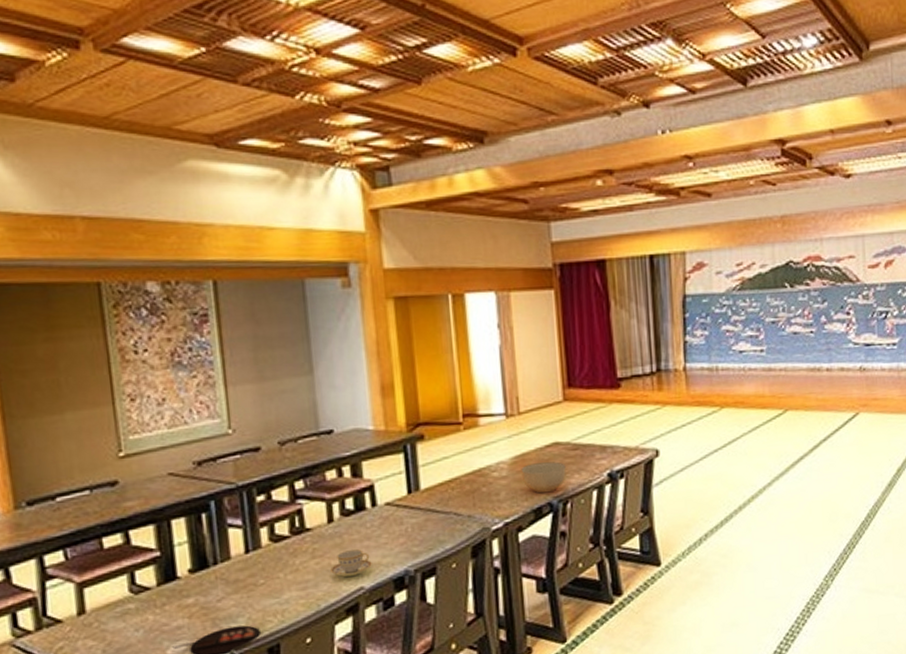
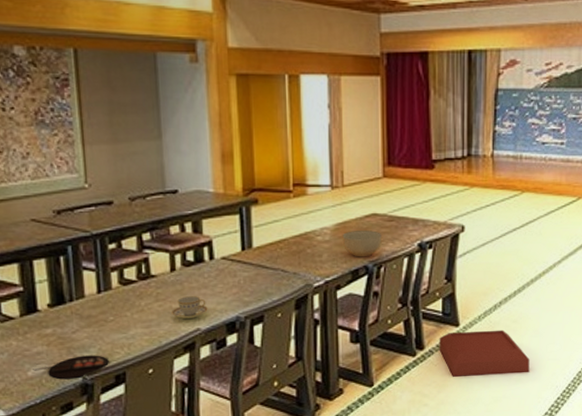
seat cushion: none [639,566,746,625] -> present [439,330,530,377]

